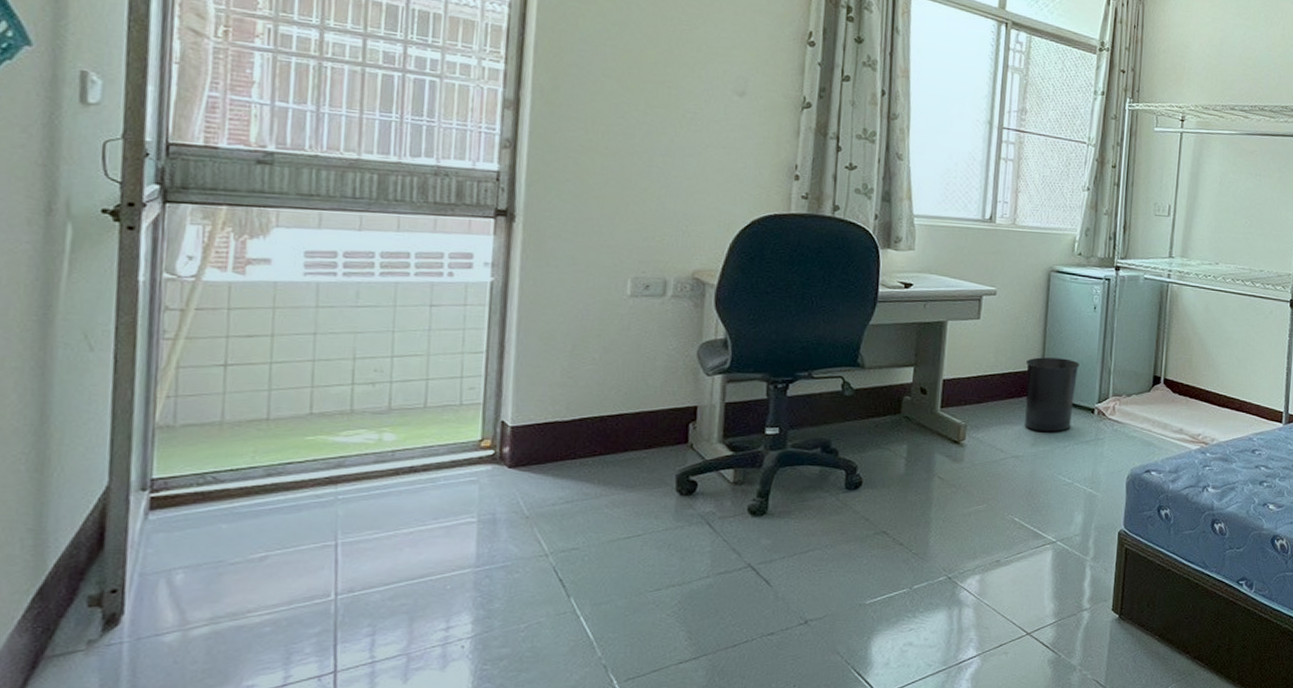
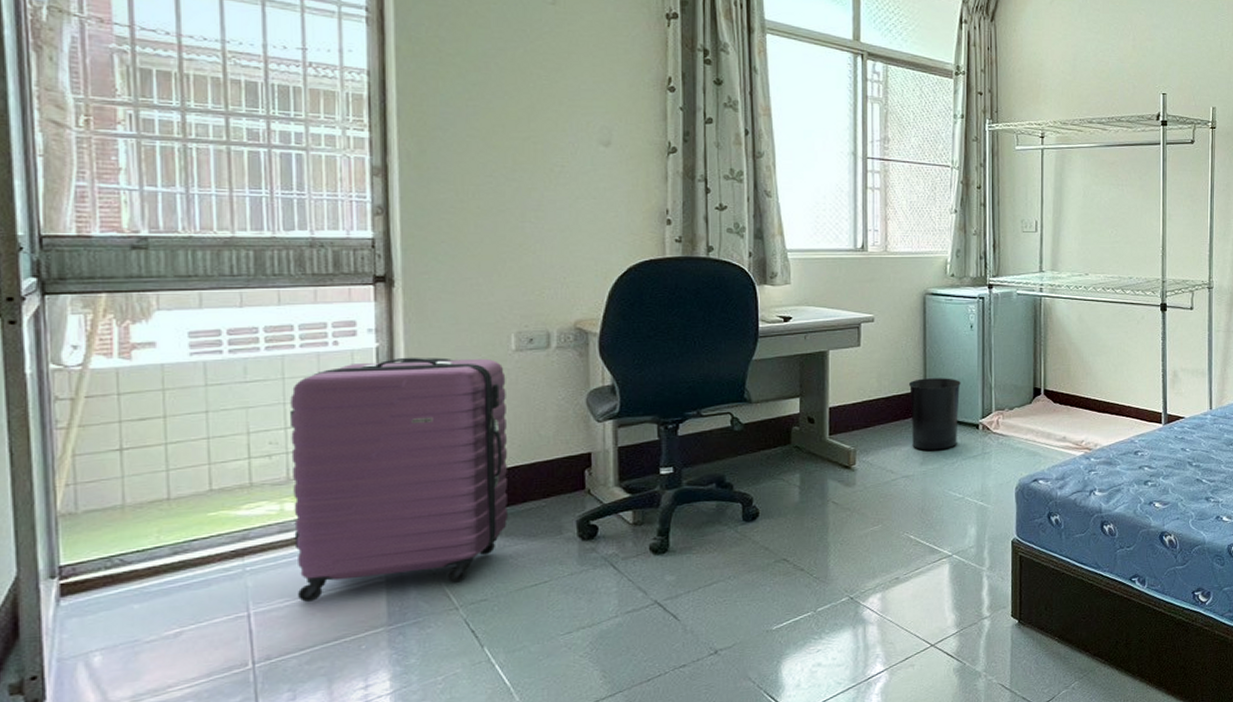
suitcase: none [388,294,619,537] -> present [290,357,507,603]

